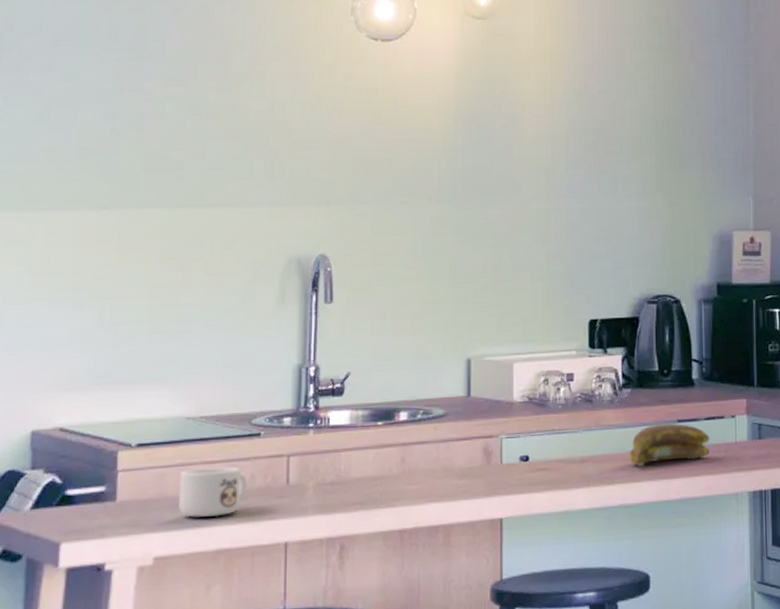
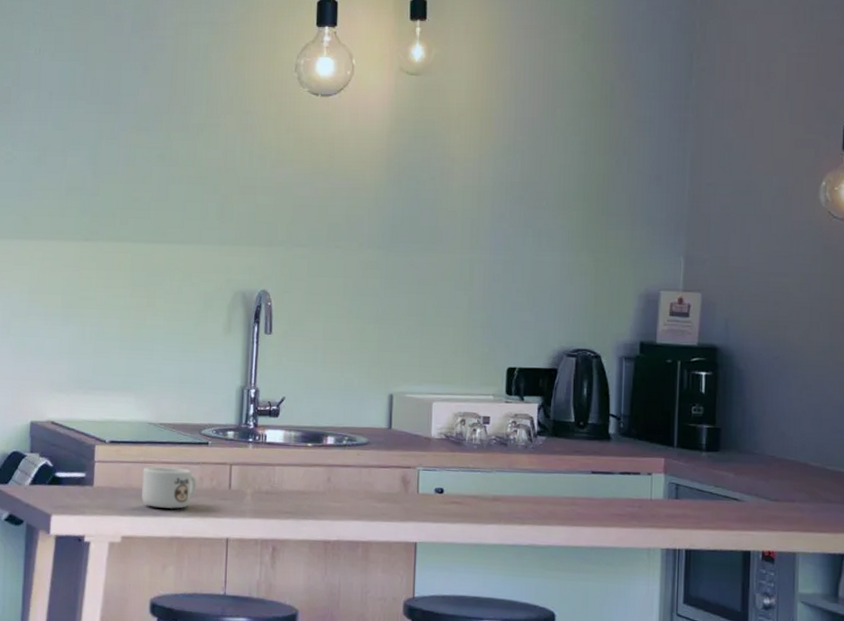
banana: present [628,423,710,467] -> none [539,473,624,512]

